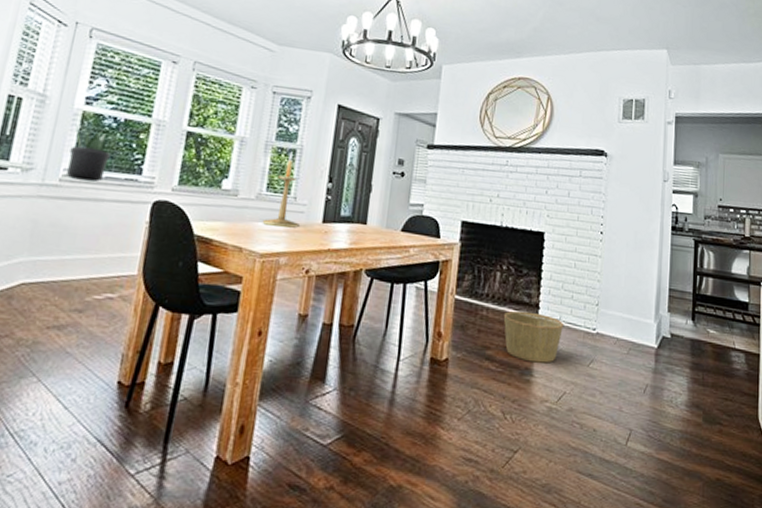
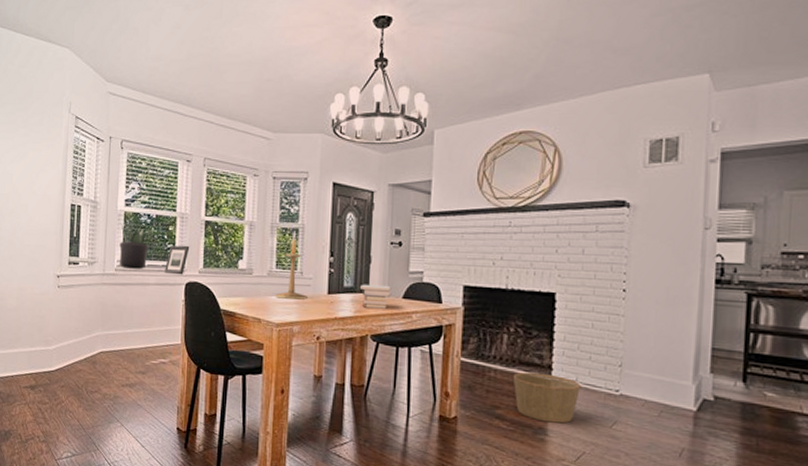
picture frame: none [126,156,164,192] -> present [164,245,190,275]
books: none [357,214,391,242] -> present [359,284,392,309]

